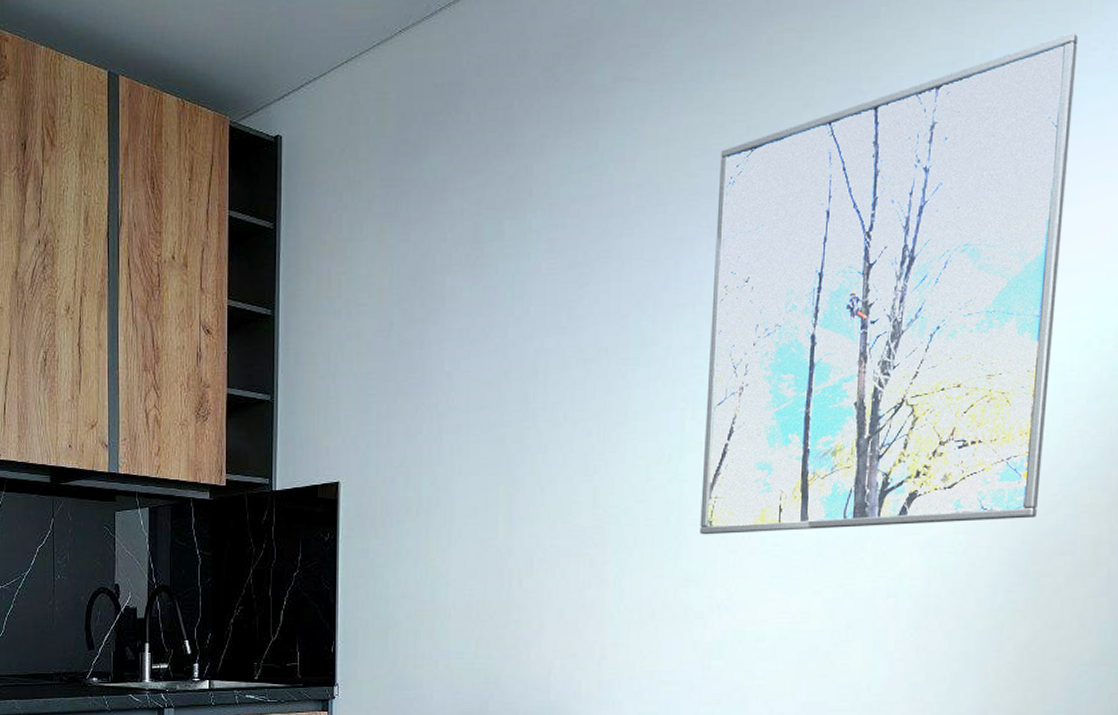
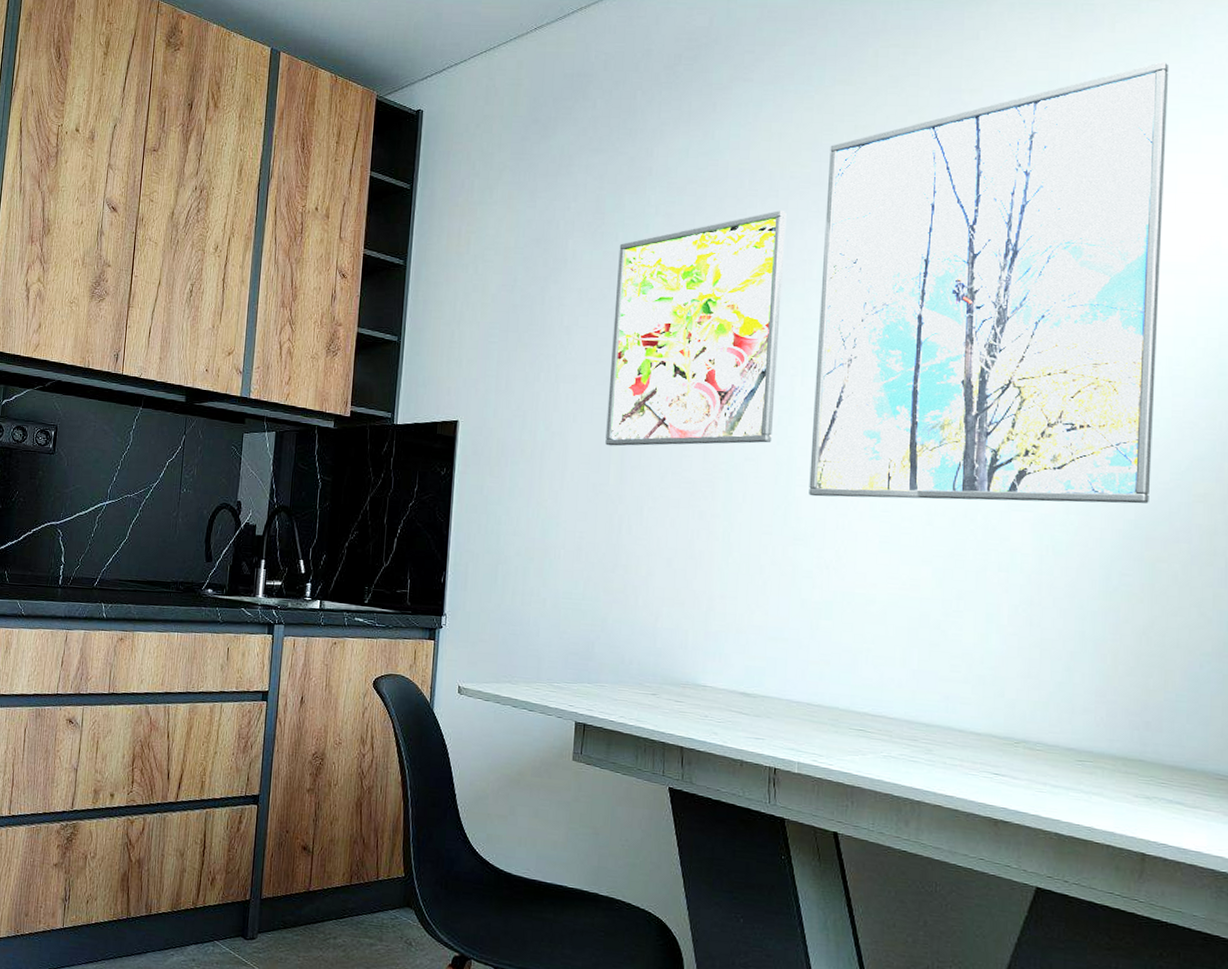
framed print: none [492,228,676,497] -> present [605,211,787,446]

